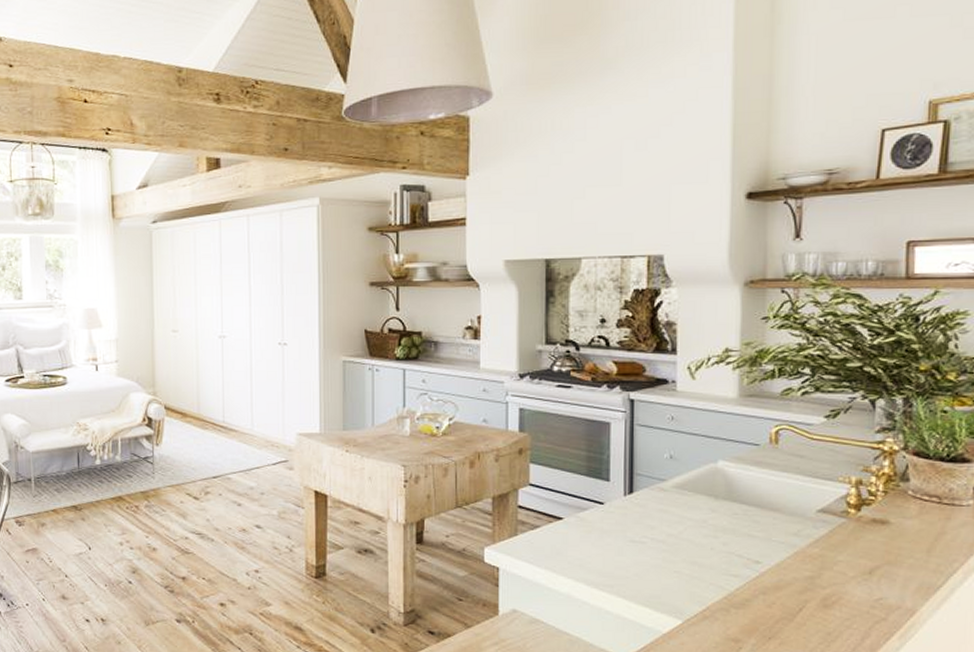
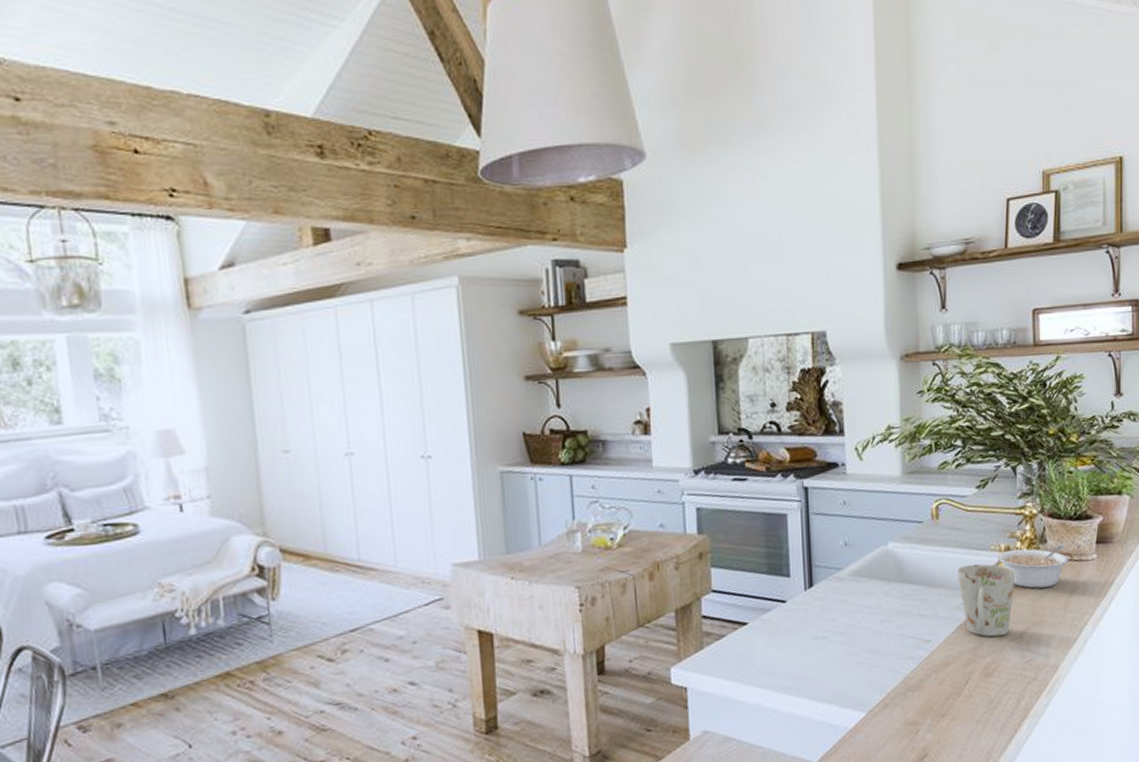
mug: none [797,493,868,569] -> present [958,563,1016,637]
legume: none [845,483,937,528] -> present [996,544,1069,589]

